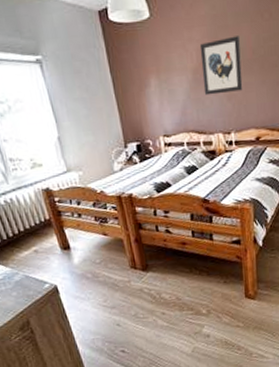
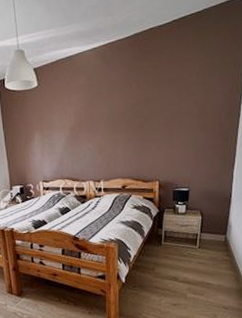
wall art: present [199,36,243,96] -> none [77,101,112,149]

